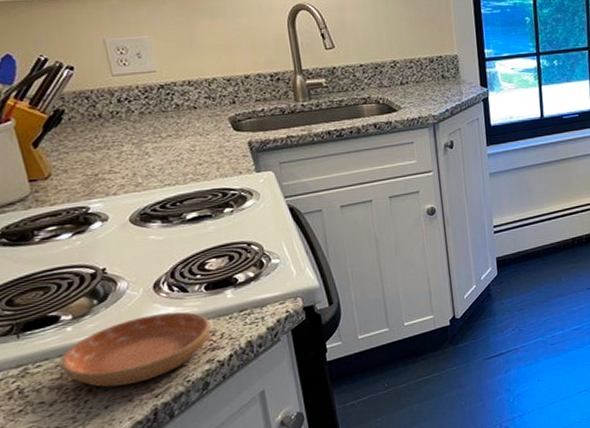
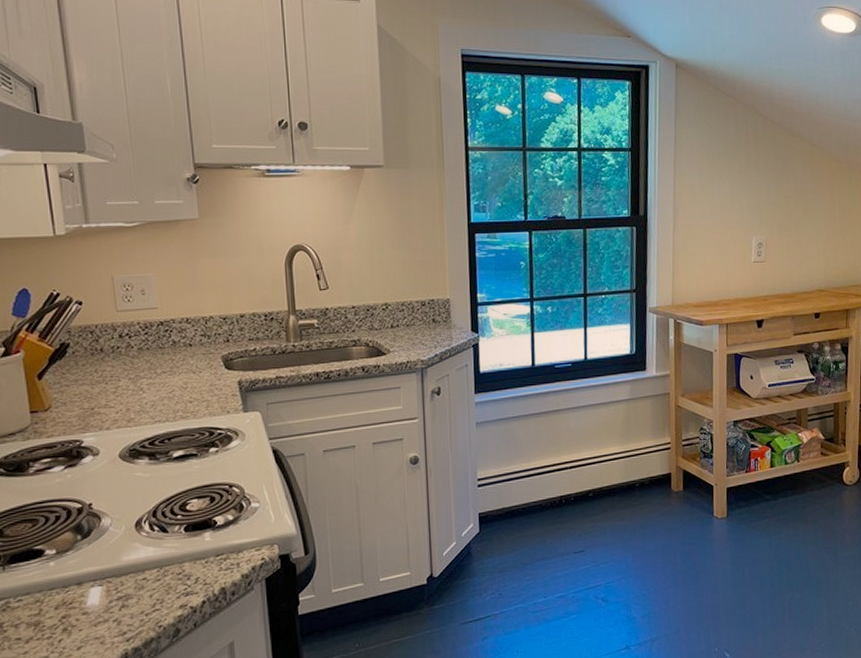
saucer: present [60,311,211,387] -> none [40,552,186,627]

